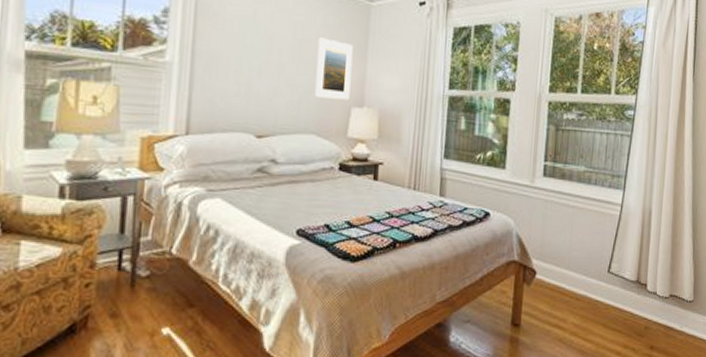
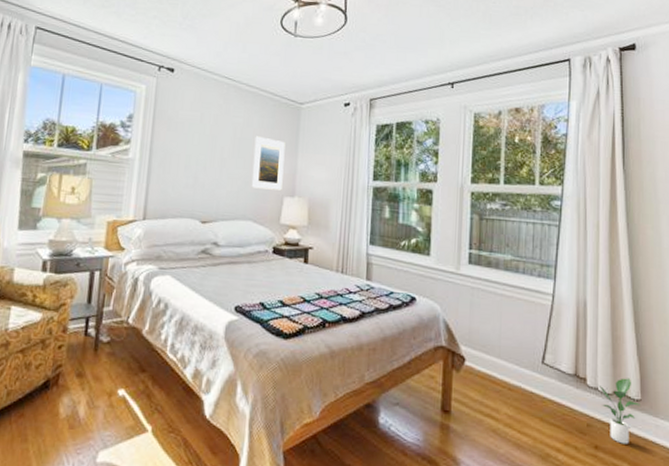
potted plant: none [658,281,692,343] -> present [600,378,640,444]

